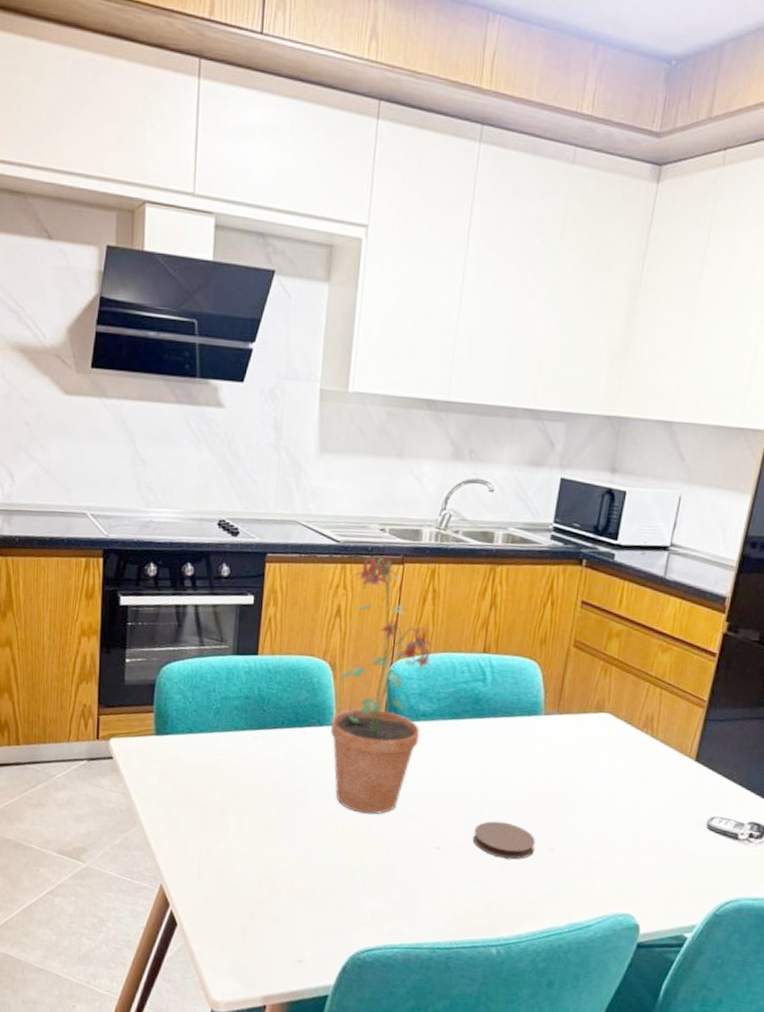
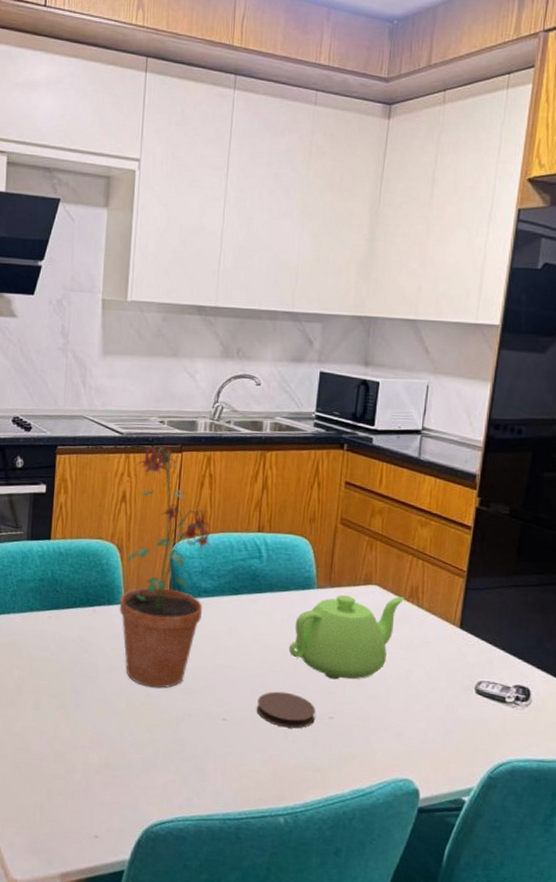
teapot: none [510,722,639,811] -> present [288,594,405,680]

